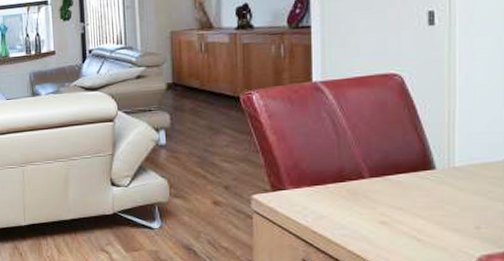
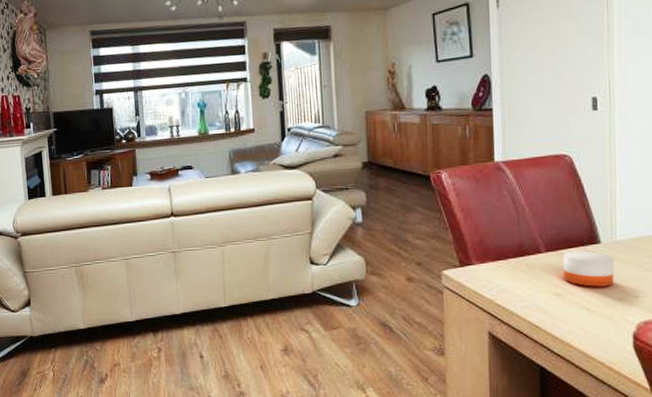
candle: none [389,171,452,216] -> present [562,245,615,287]

